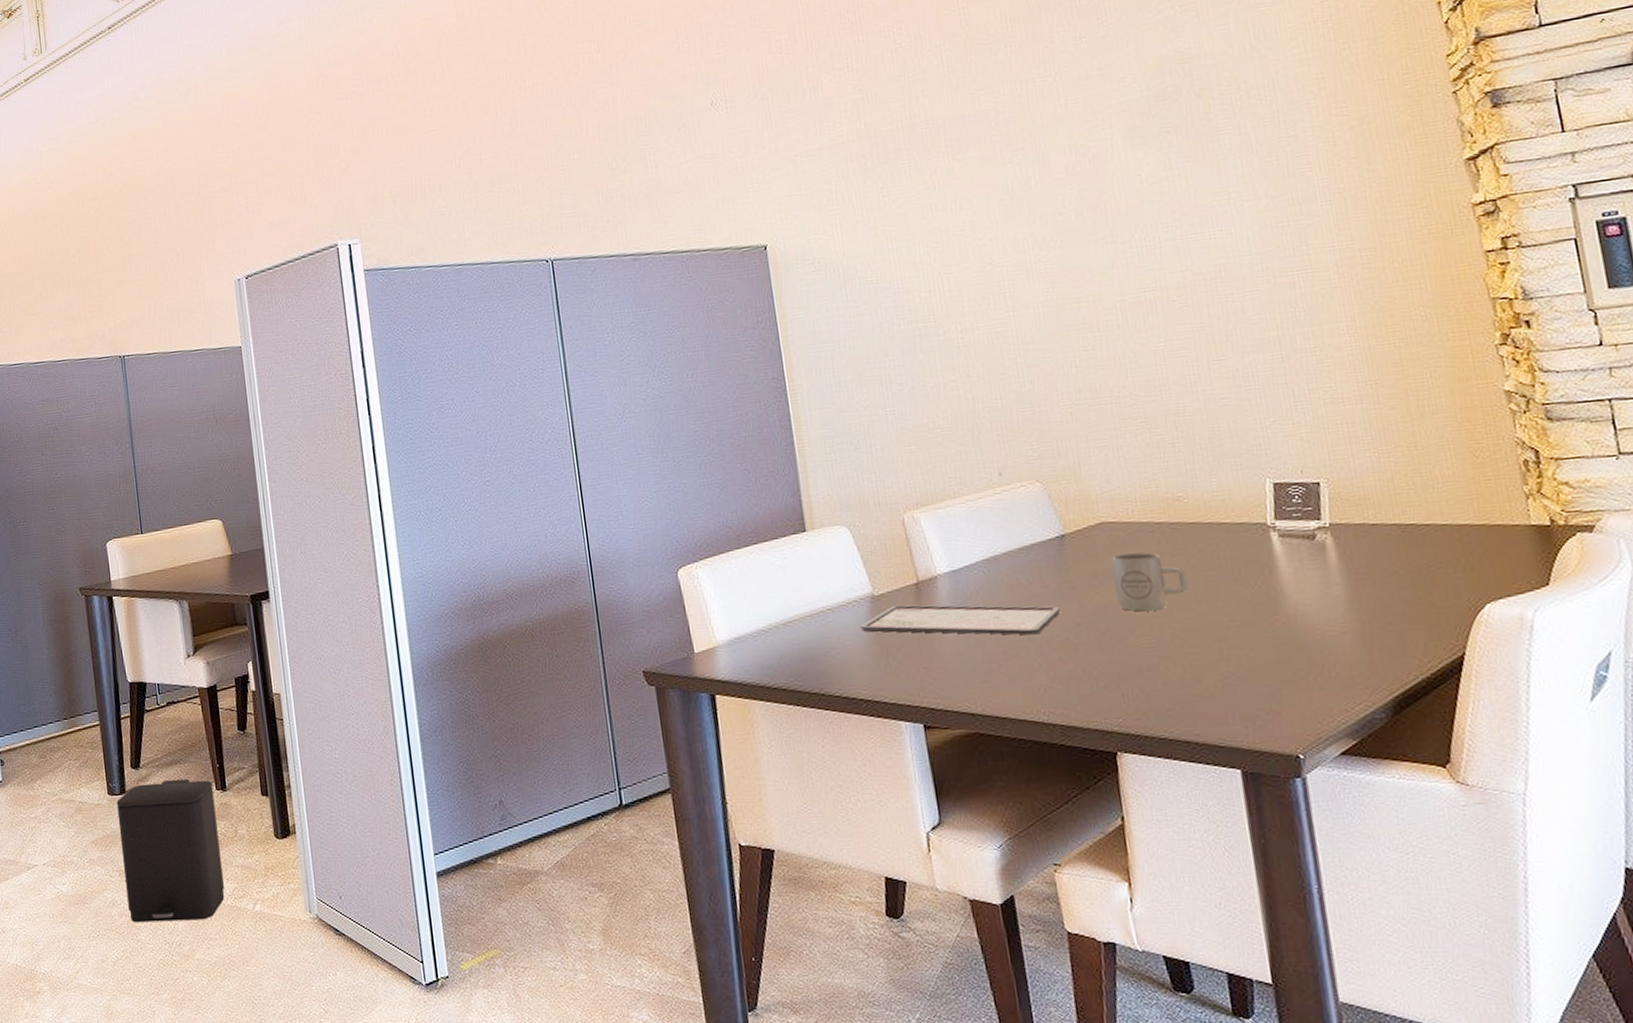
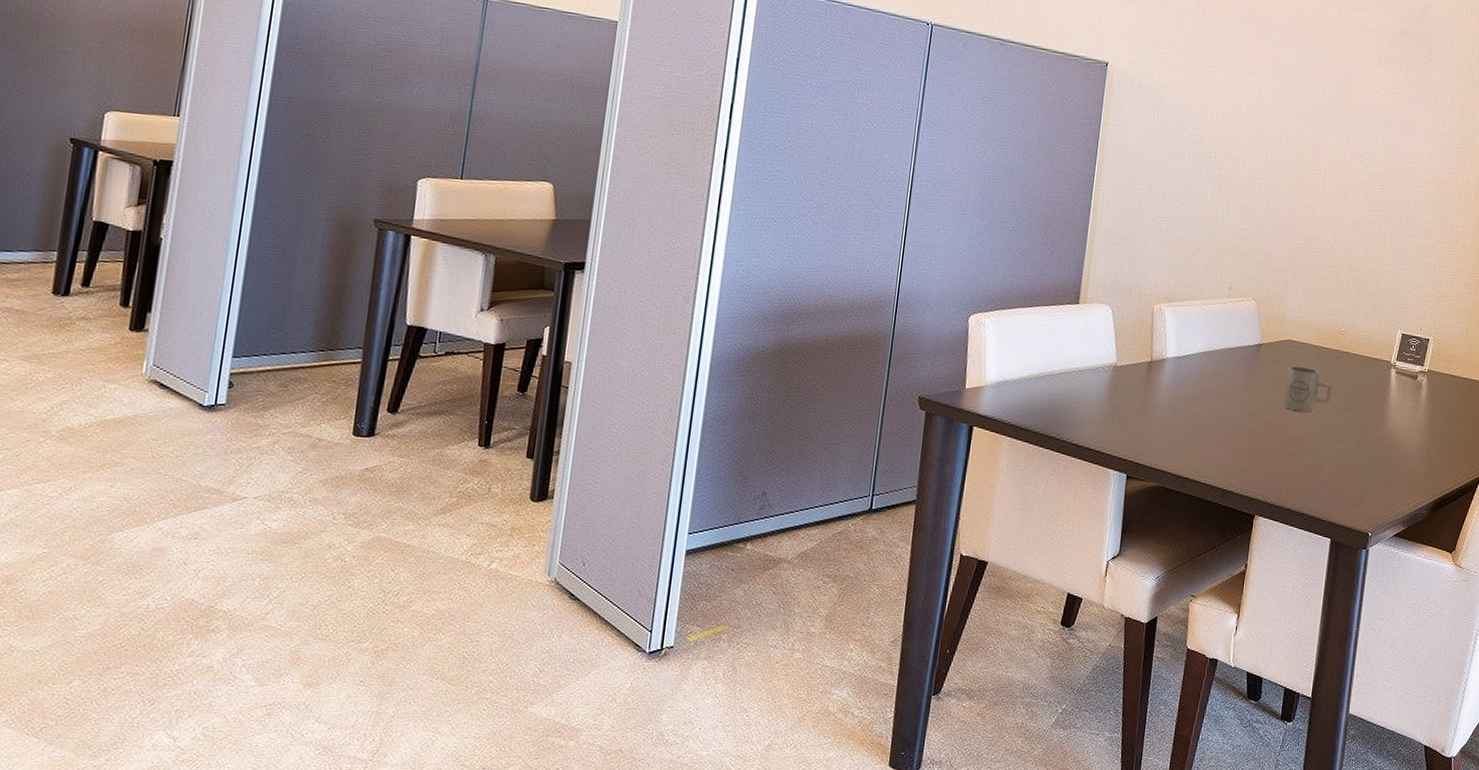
pedal bin: present [116,778,225,923] -> none [346,428,476,572]
tablet: present [860,604,1062,635] -> none [1100,376,1245,417]

